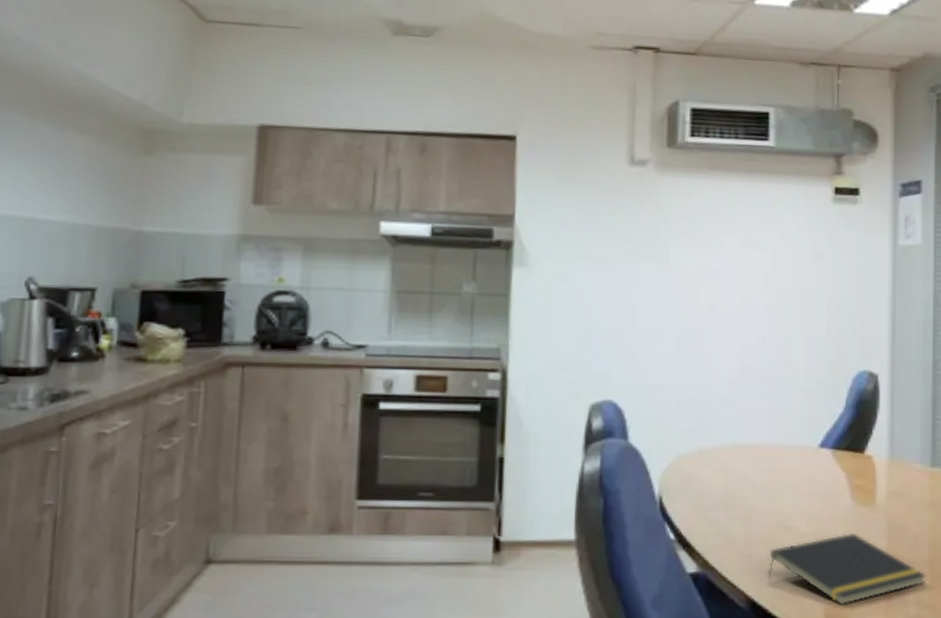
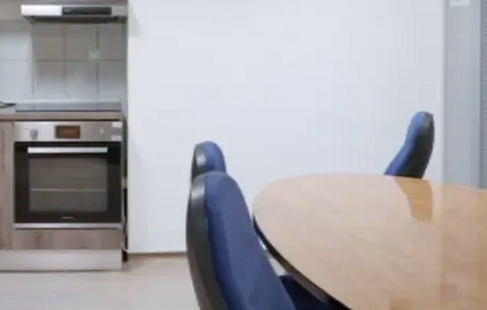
notepad: present [768,532,927,606] -> none [344,242,476,300]

